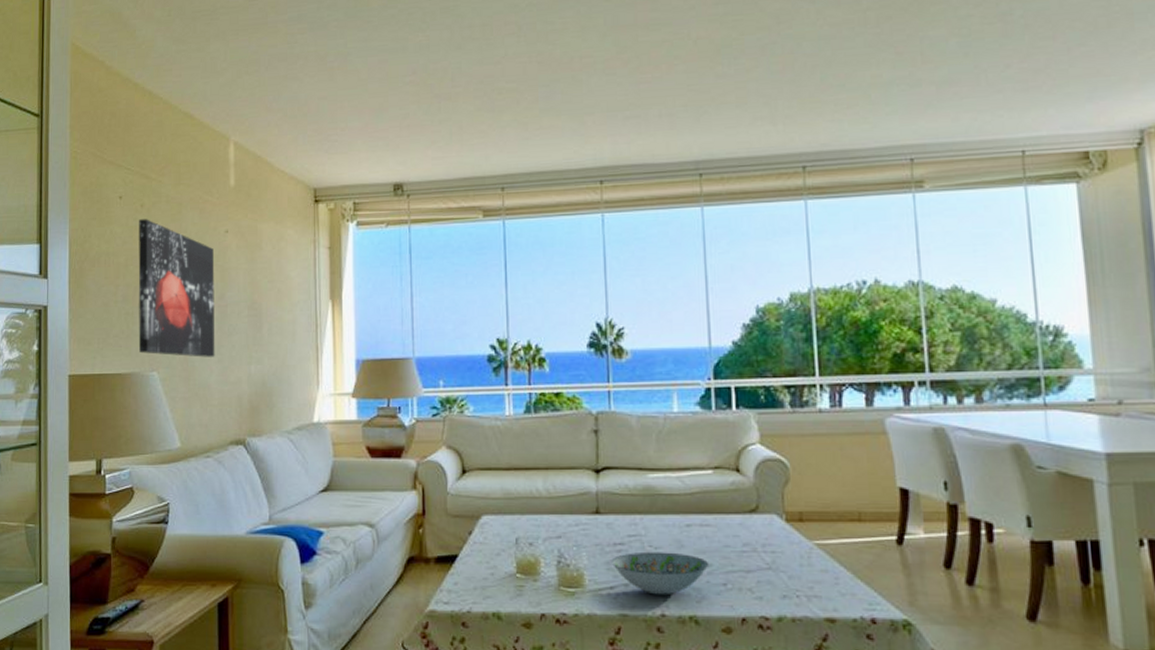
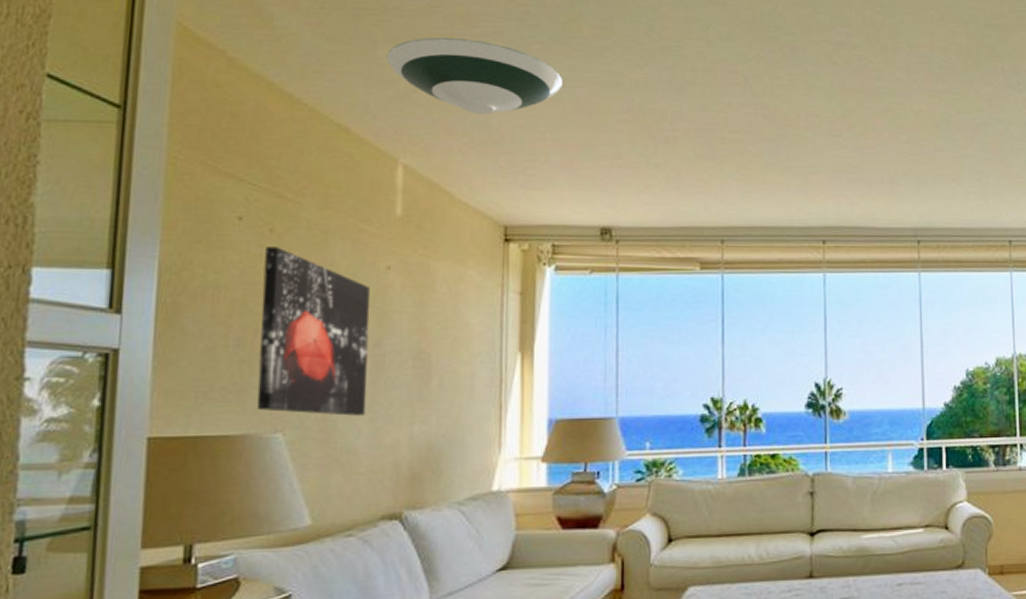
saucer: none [217,25,357,91] -> present [386,37,564,114]

